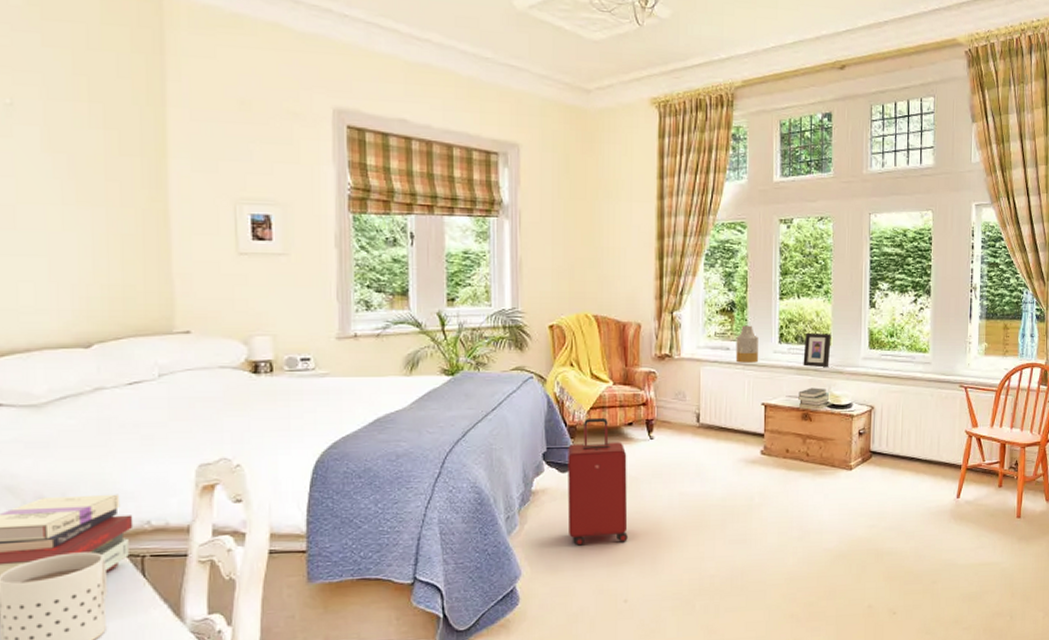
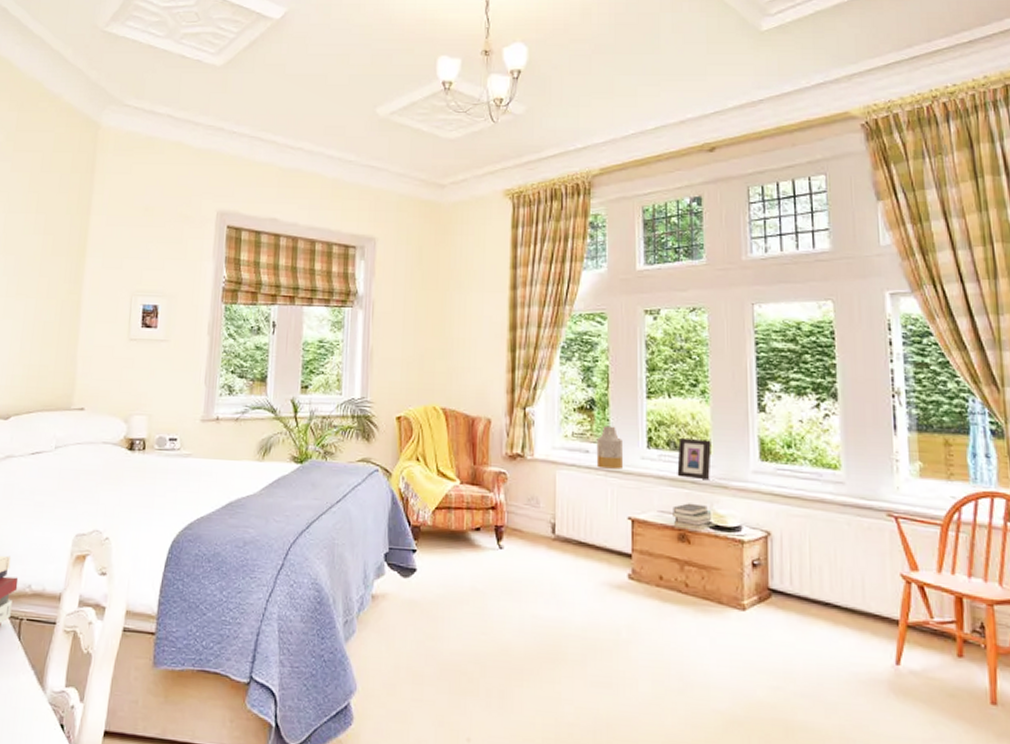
suitcase: present [567,417,628,546] -> none [407,518,474,667]

